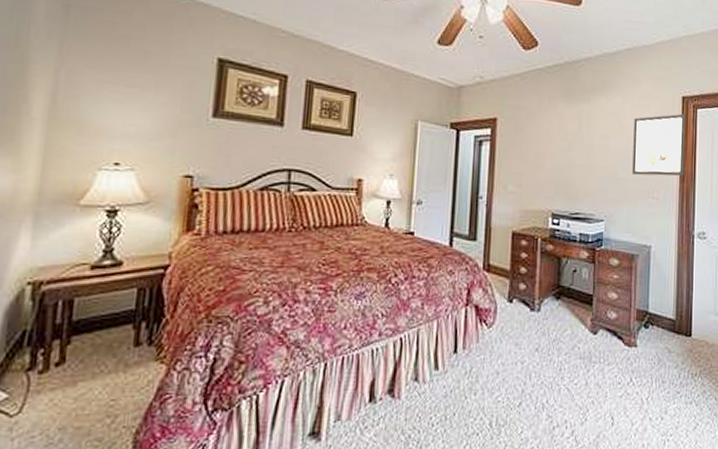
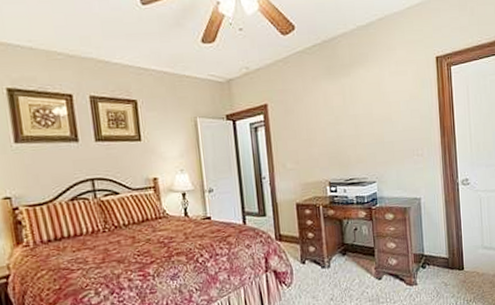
wall art: present [632,113,686,176] -> none [393,73,445,137]

